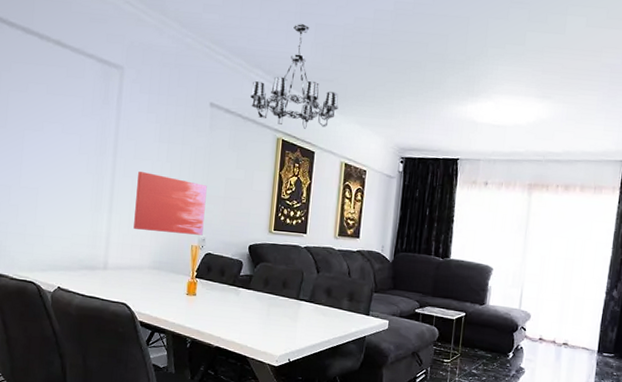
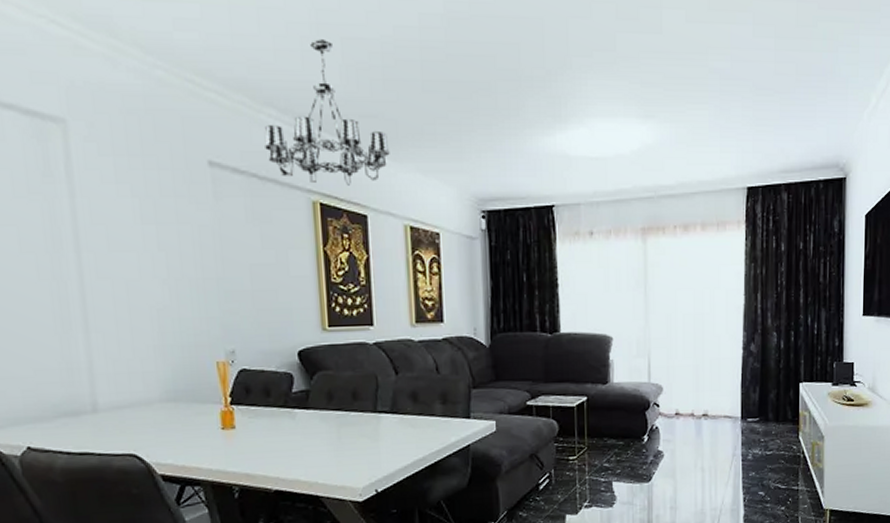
wall art: present [133,172,207,235] -> none [119,269,230,350]

